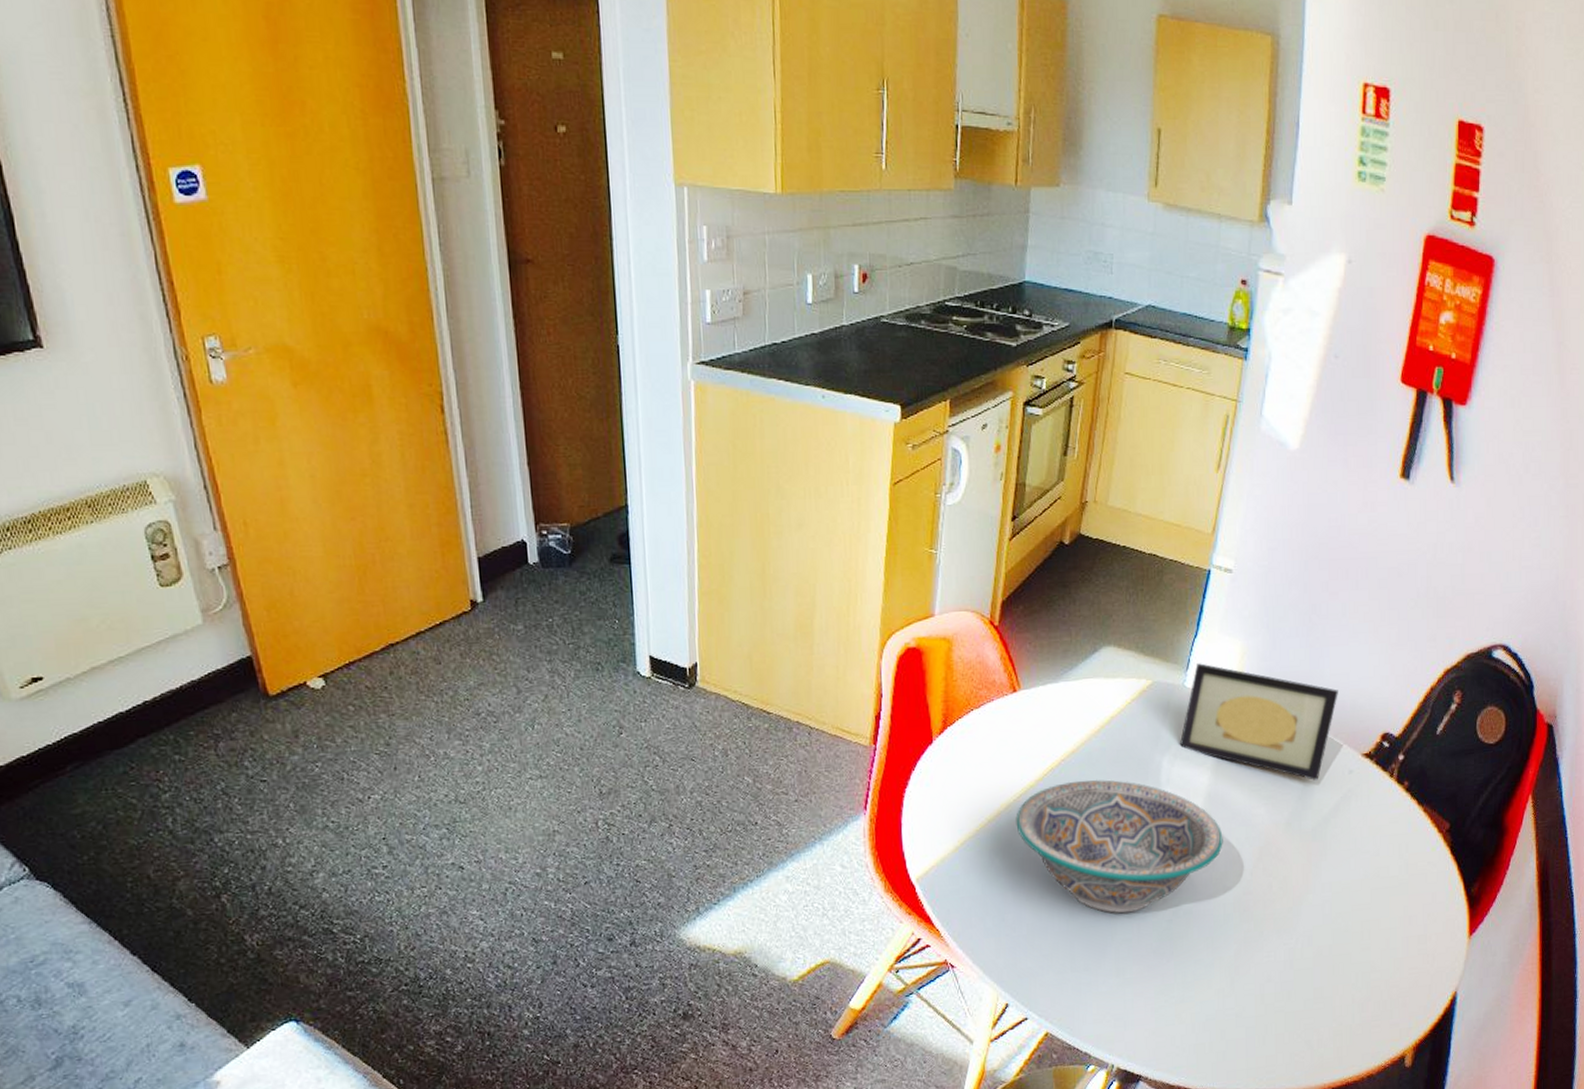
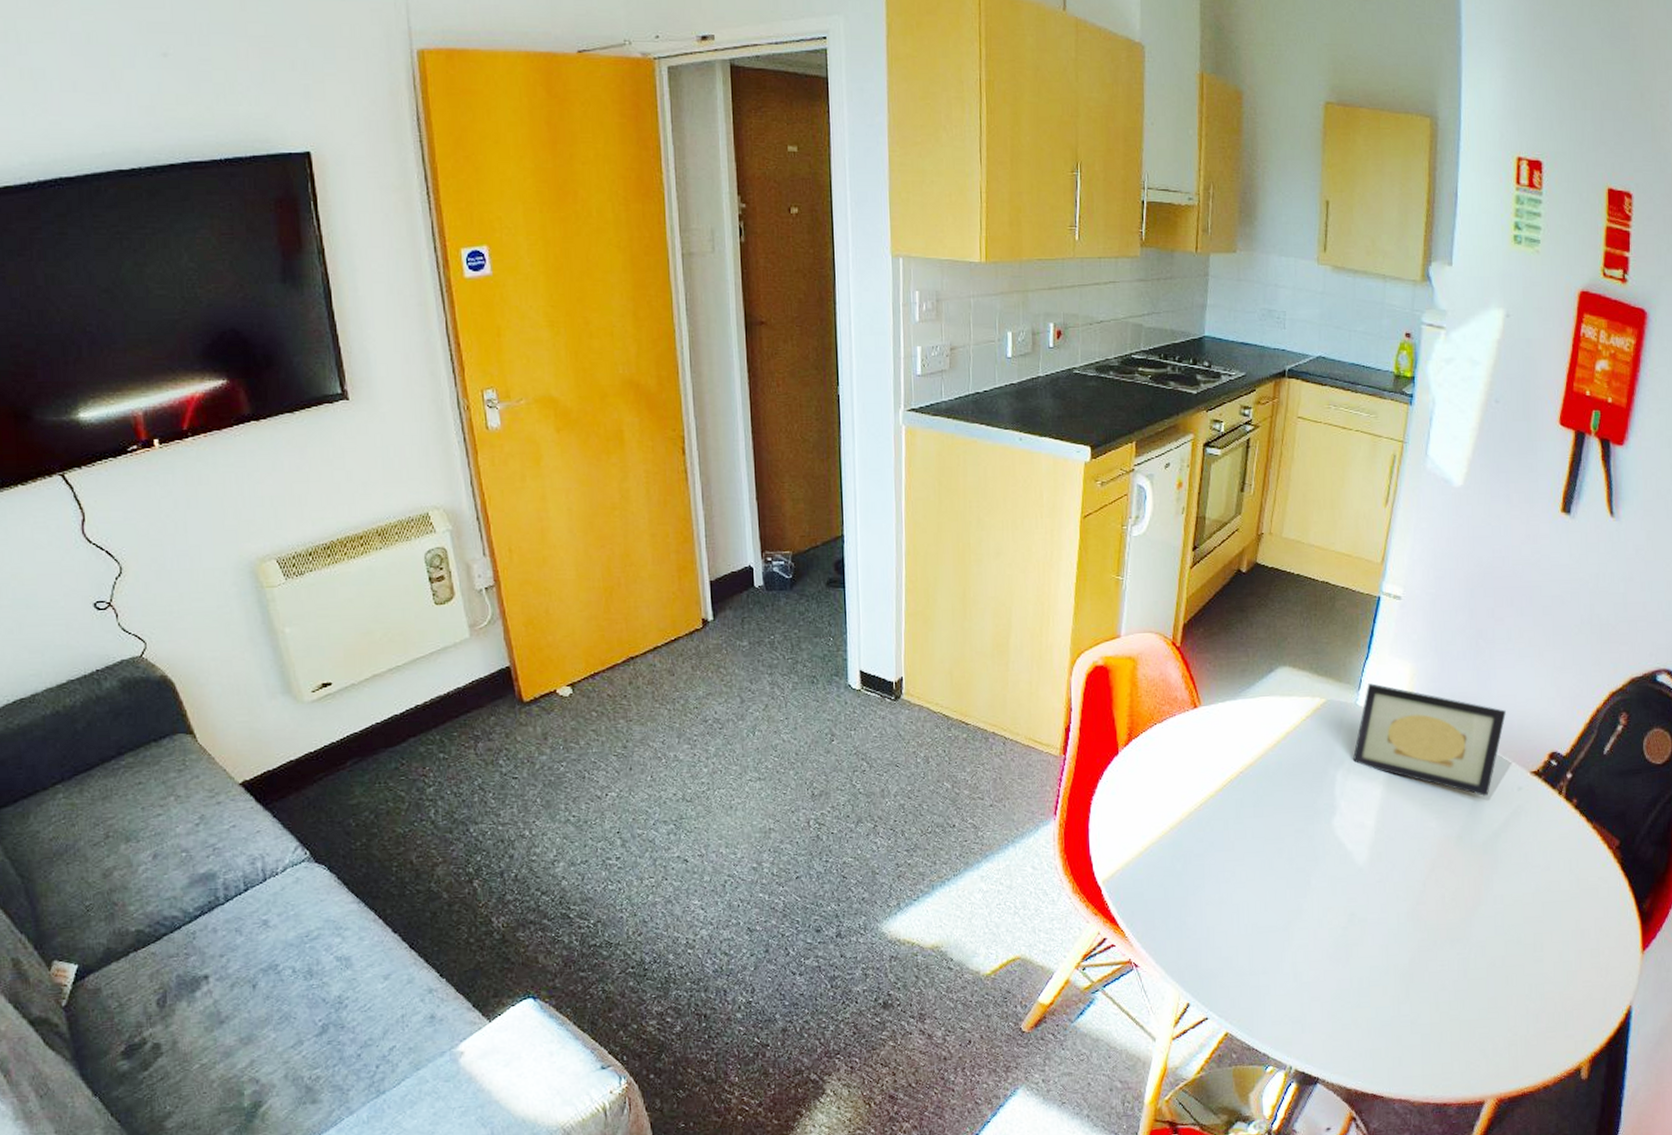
bowl: present [1016,779,1223,914] -> none [1196,791,1396,920]

